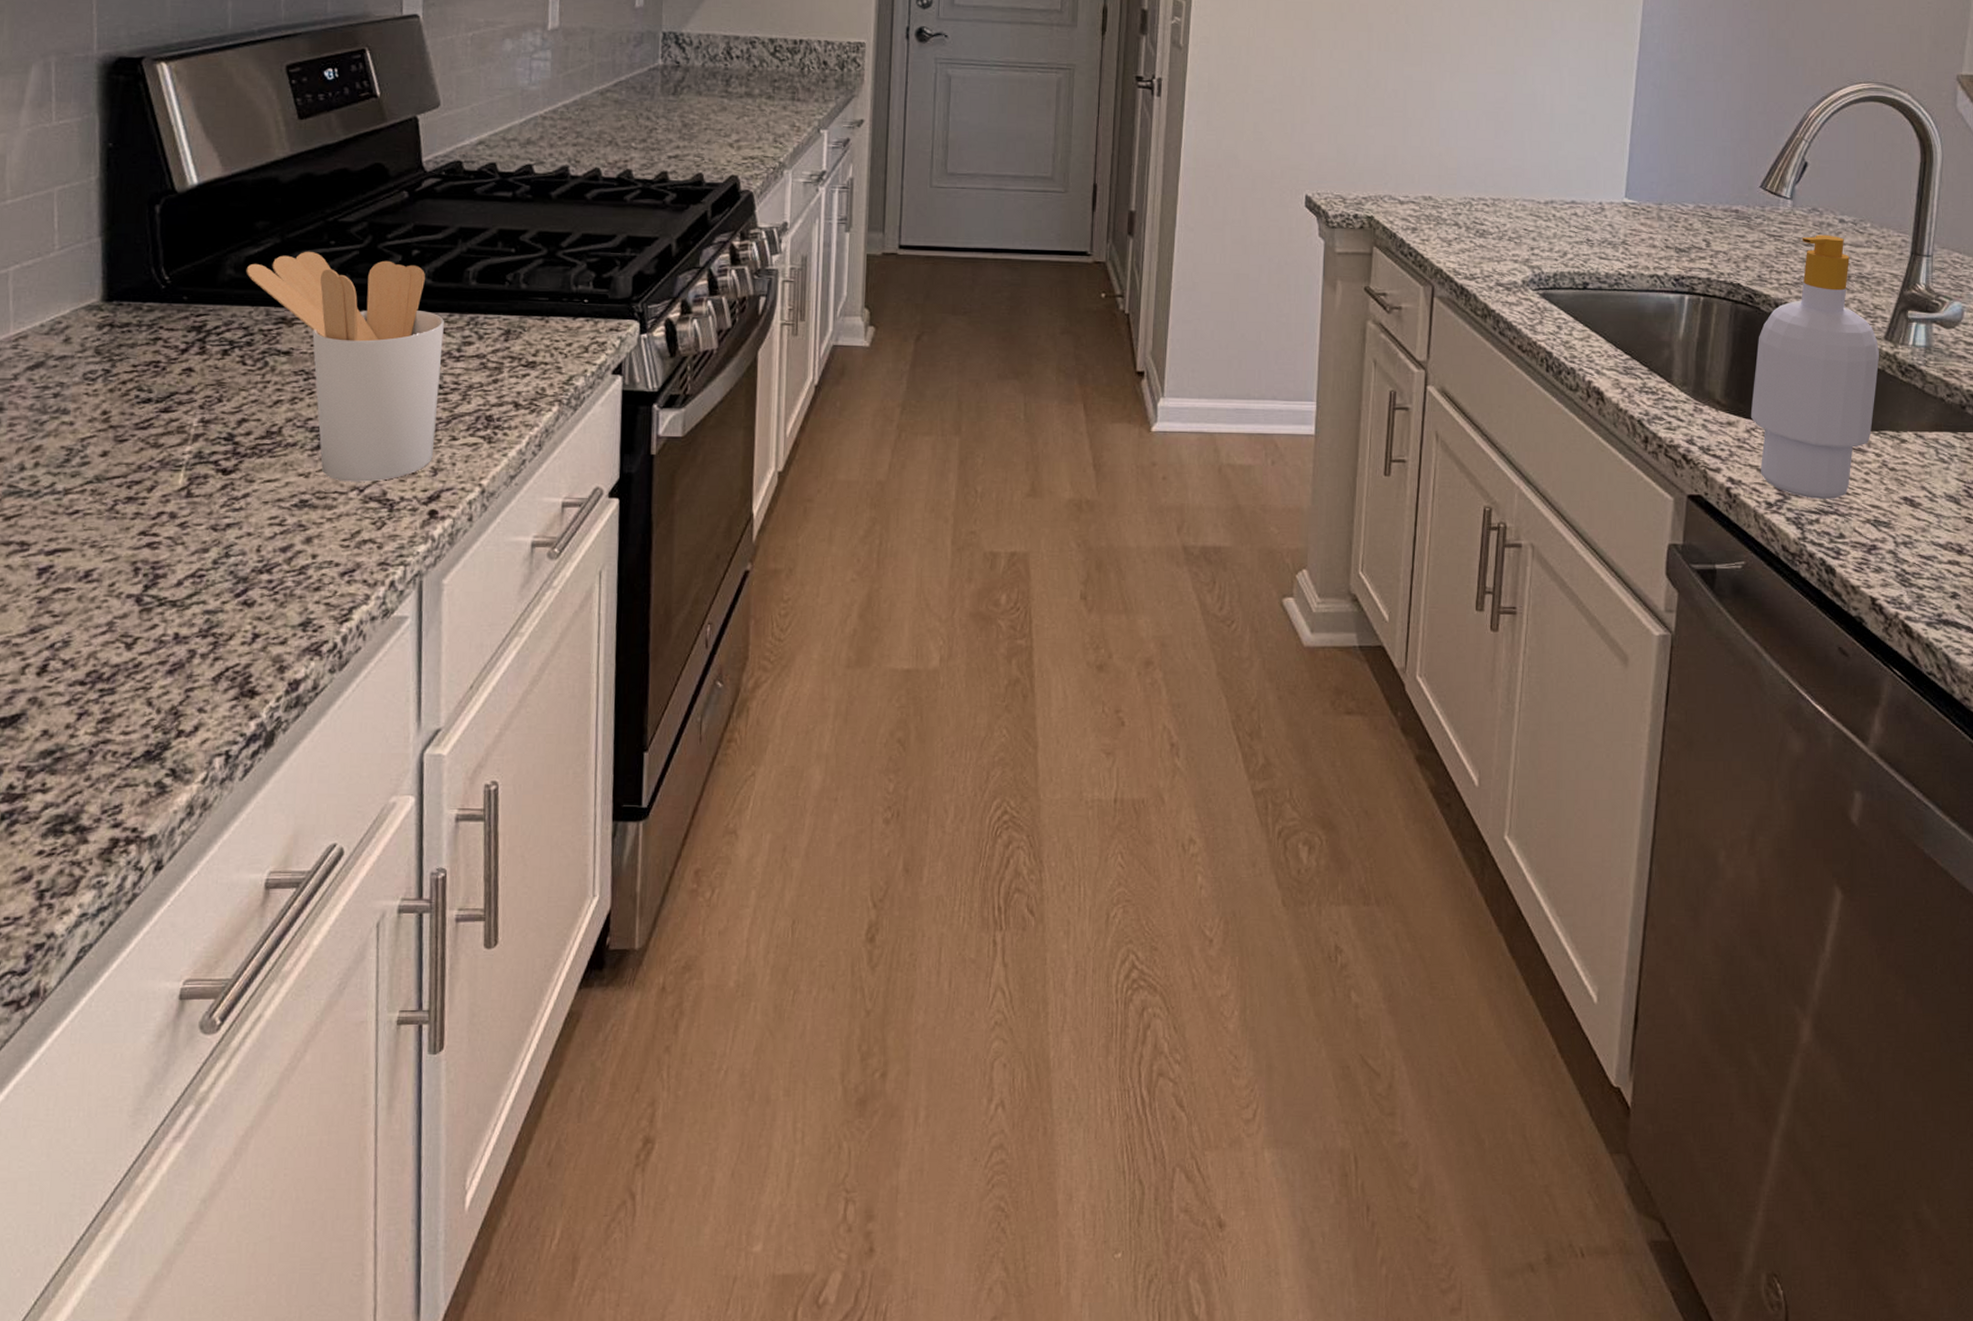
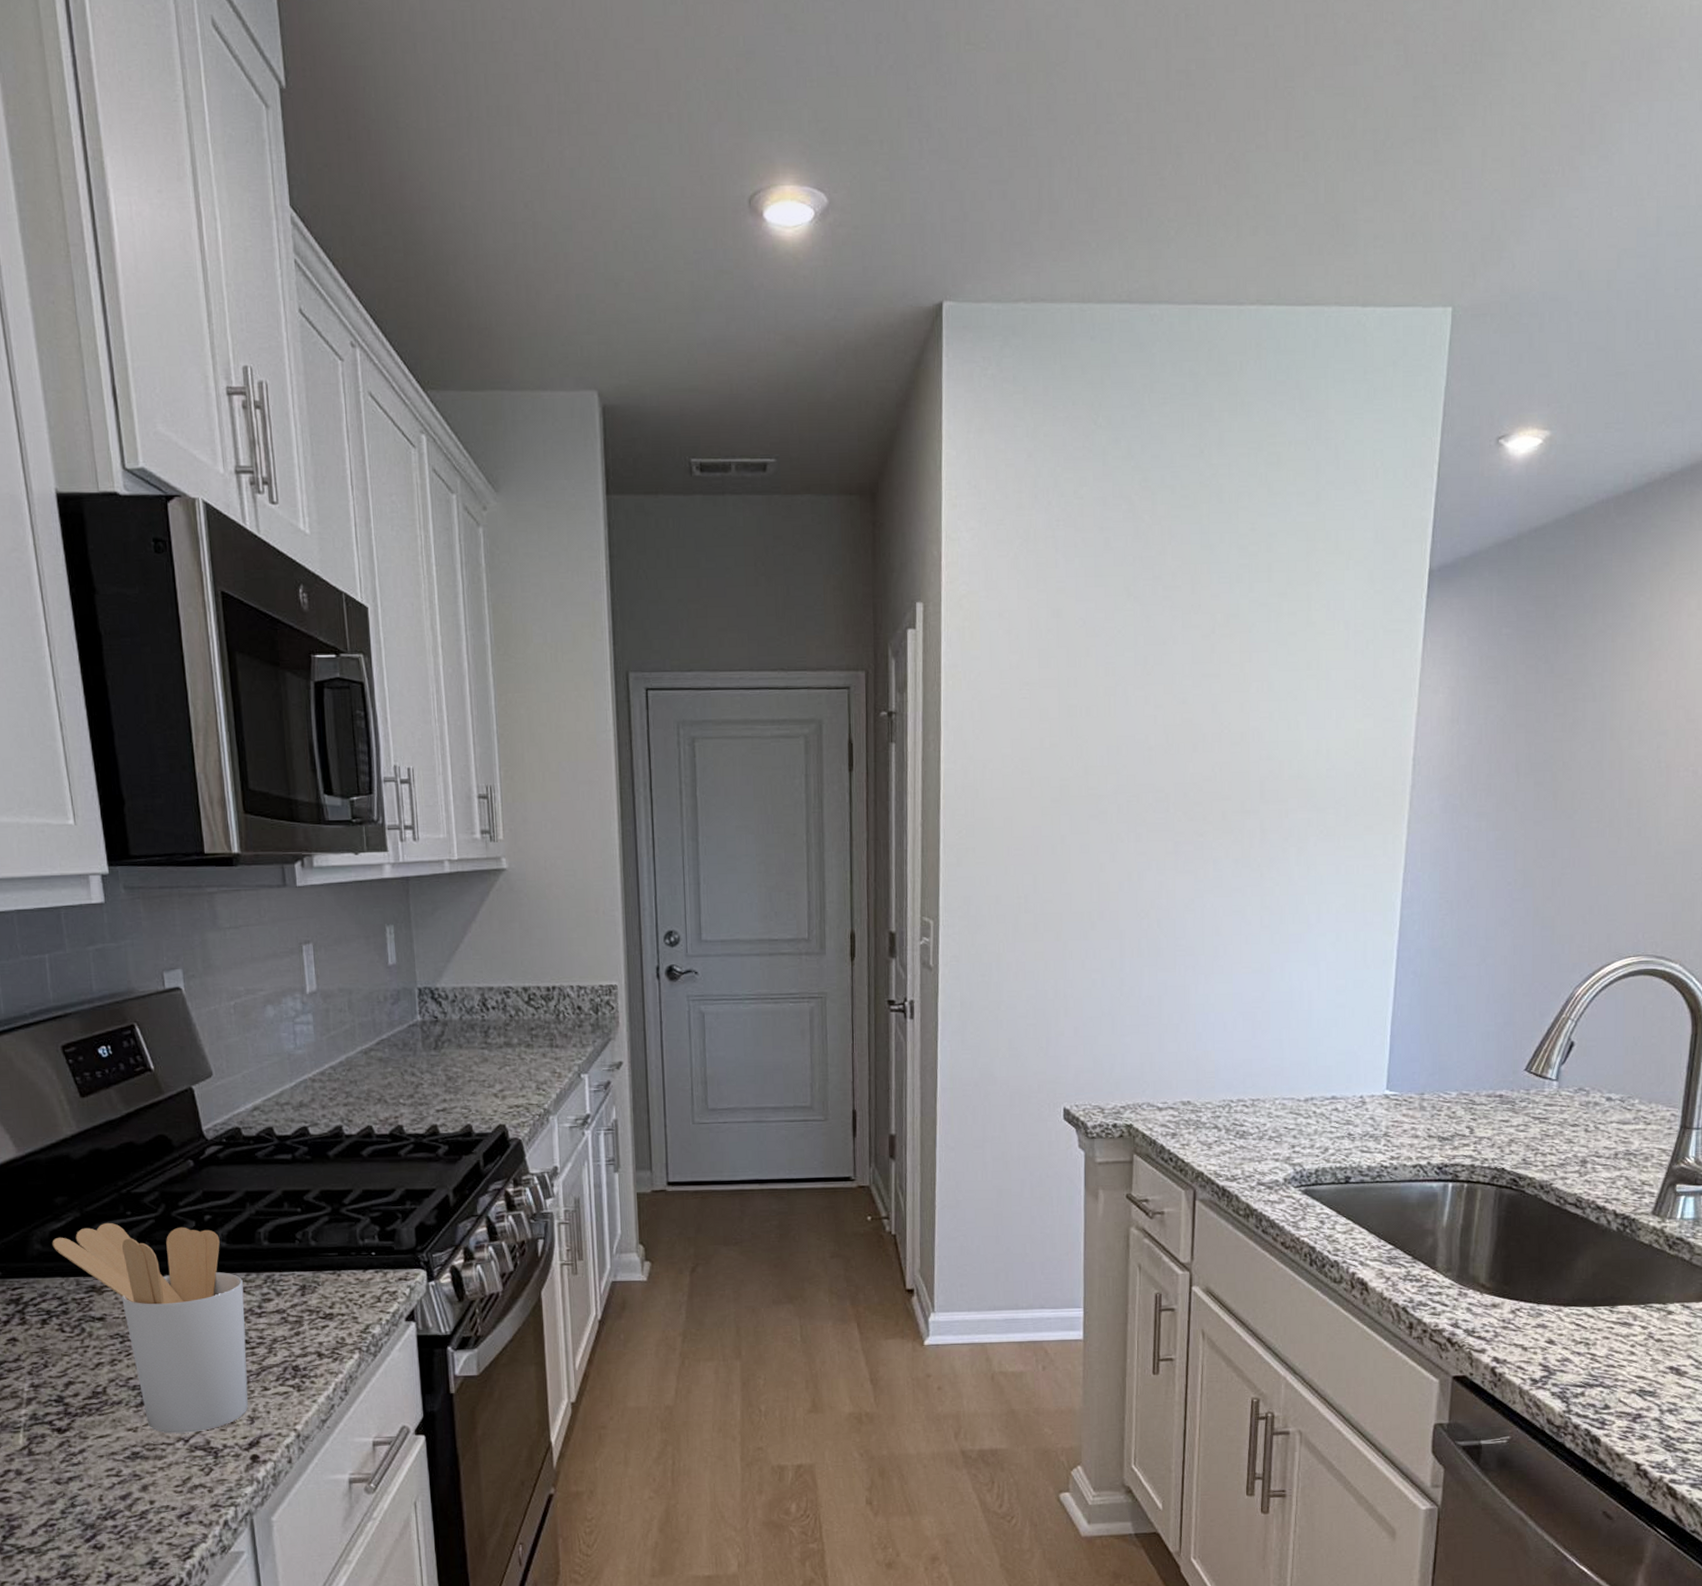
soap bottle: present [1750,234,1880,499] -> none [1515,1114,1647,1373]

